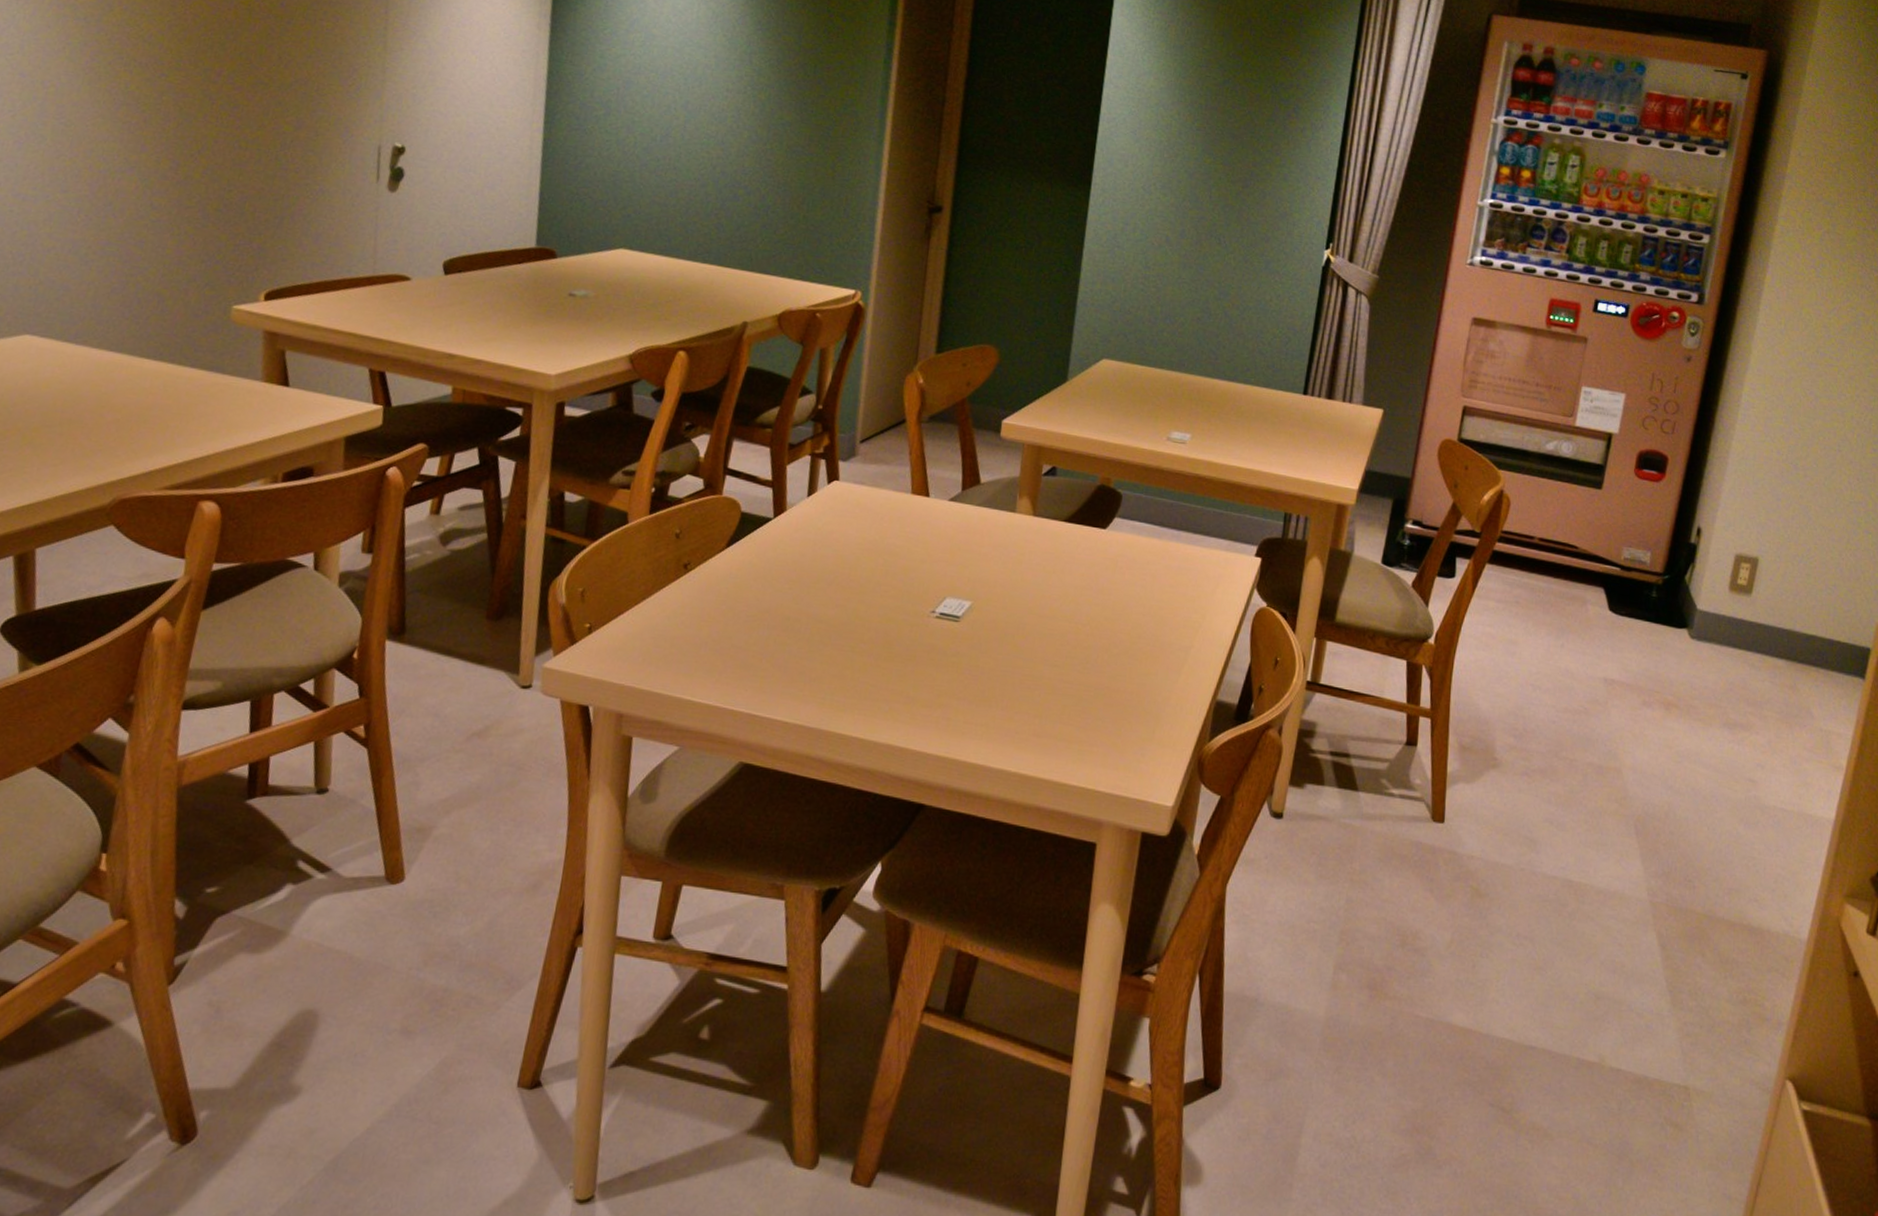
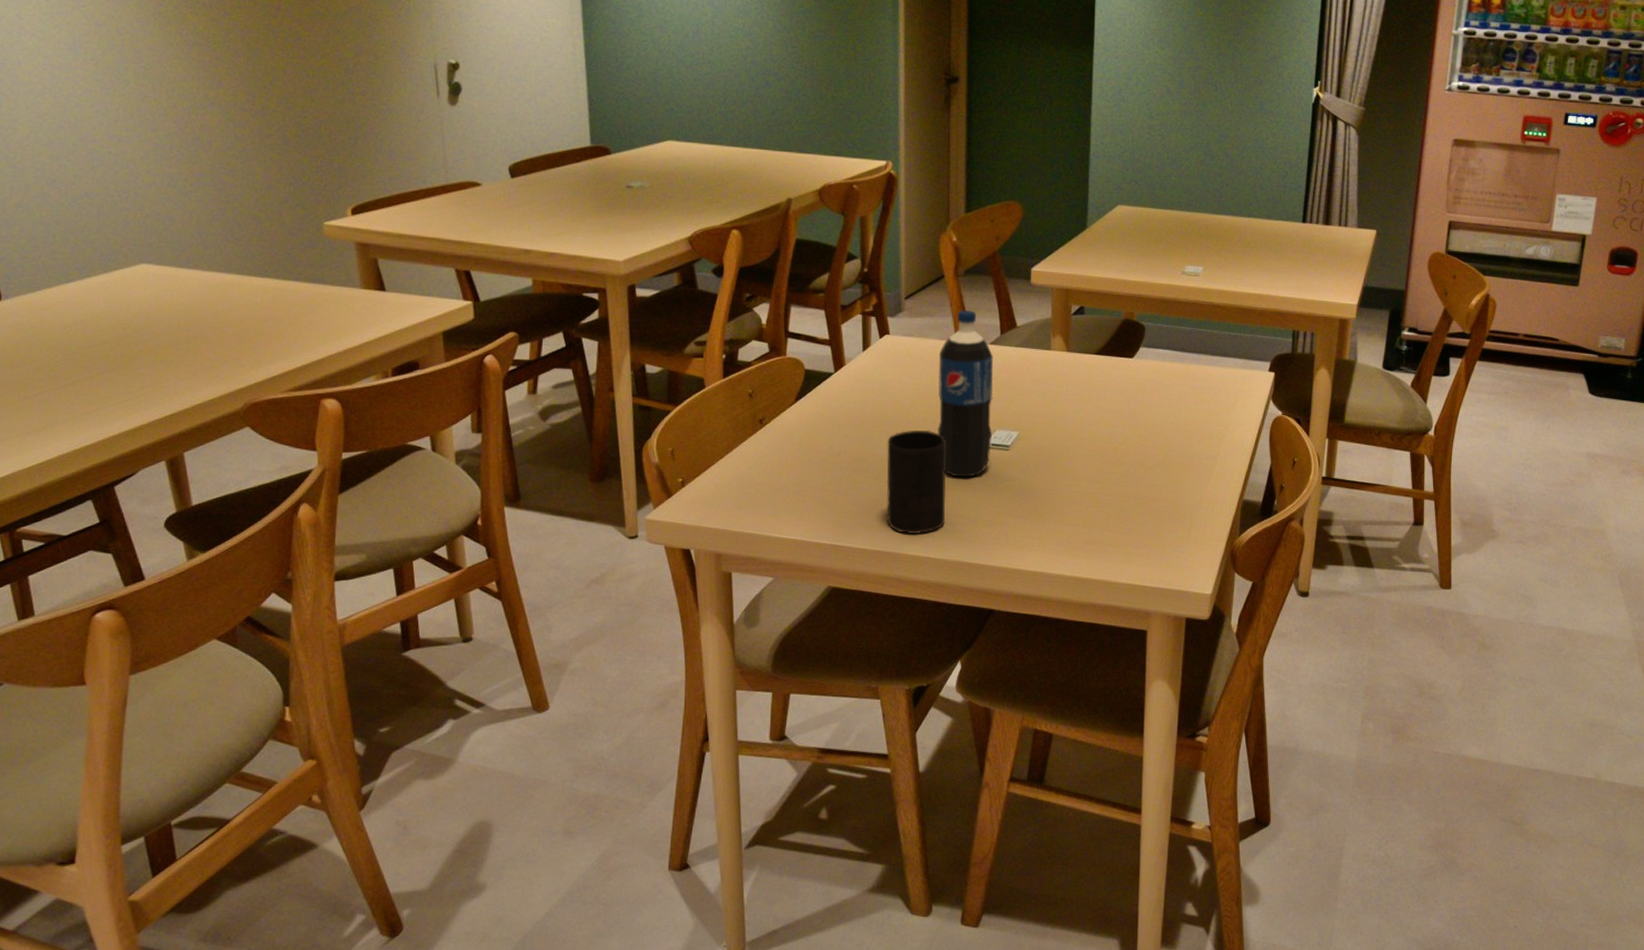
cup: none [814,590,890,710] -> present [886,429,946,534]
pop: none [881,459,951,649] -> present [938,309,994,478]

